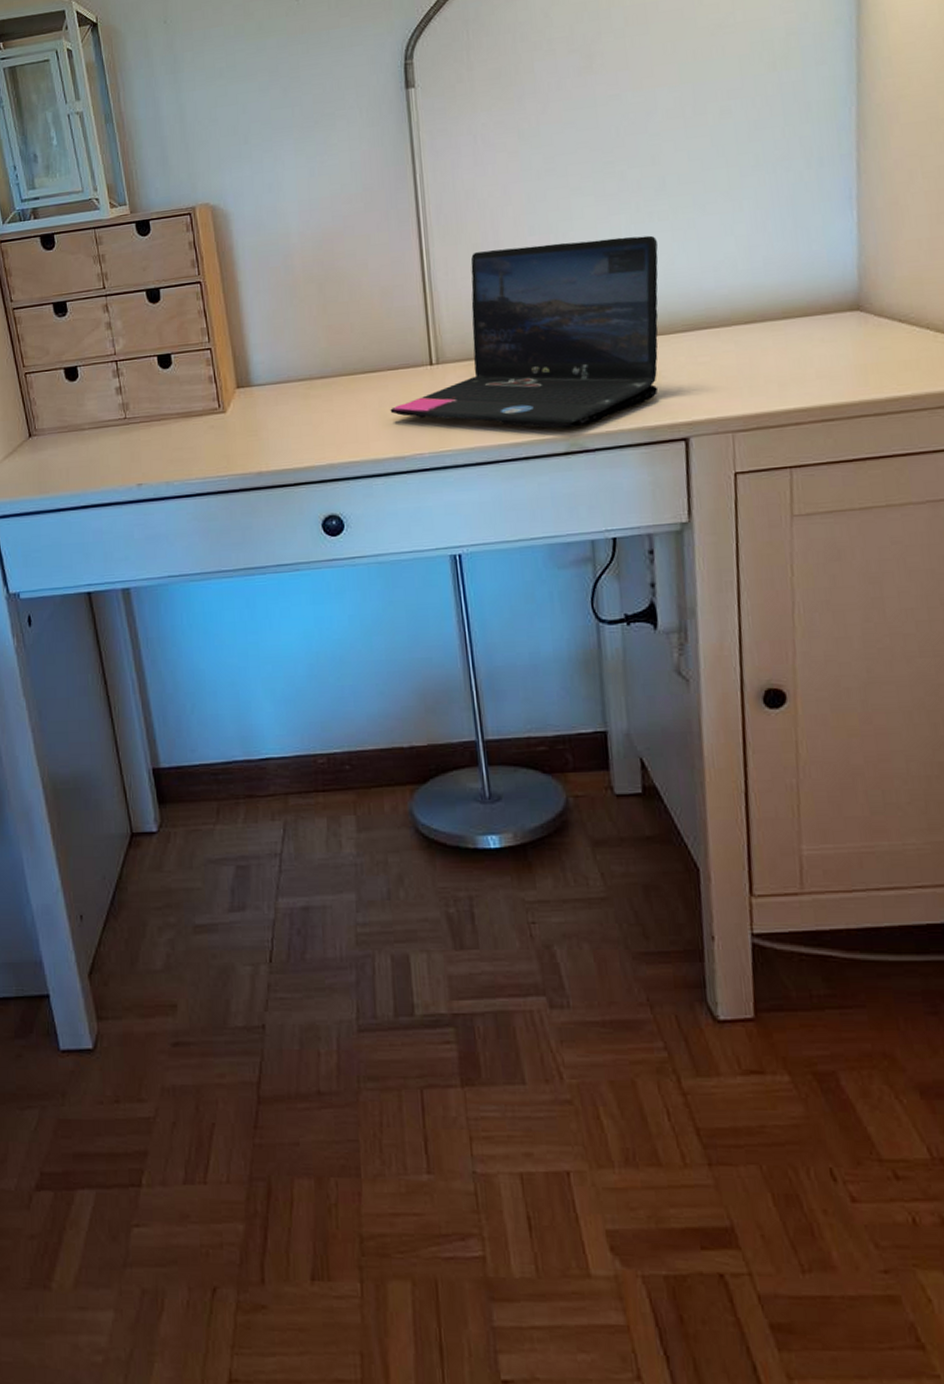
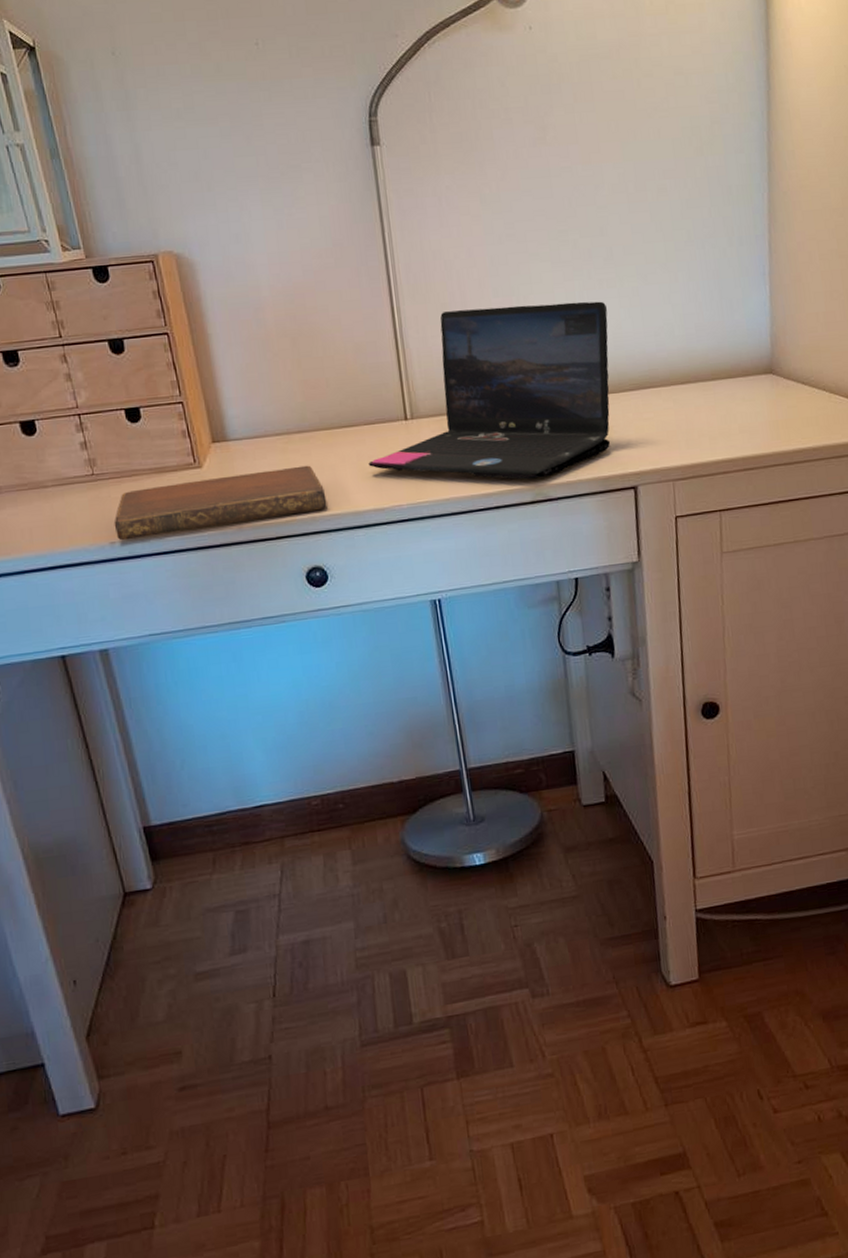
notebook: none [141,411,347,483] -> present [114,465,327,541]

